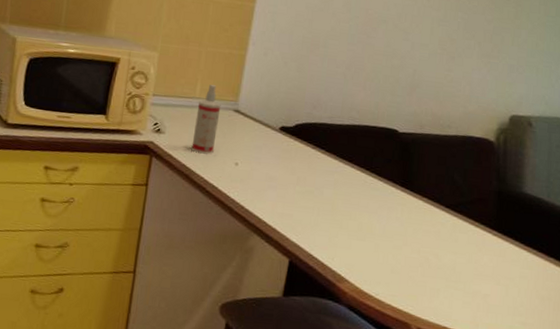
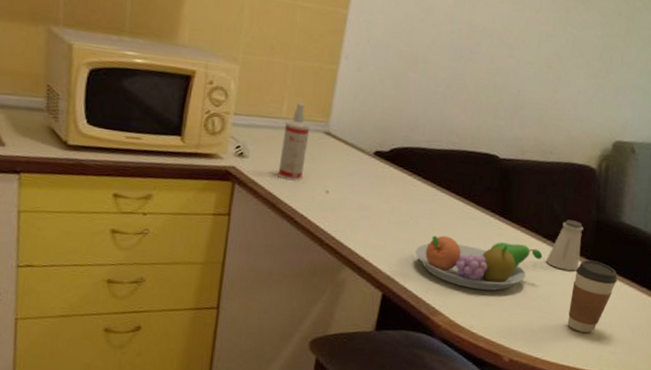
fruit bowl: none [320,205,446,259] -> present [415,235,543,291]
saltshaker: none [449,190,485,241] -> present [545,219,584,271]
coffee cup: none [474,229,523,303] -> present [567,259,618,333]

